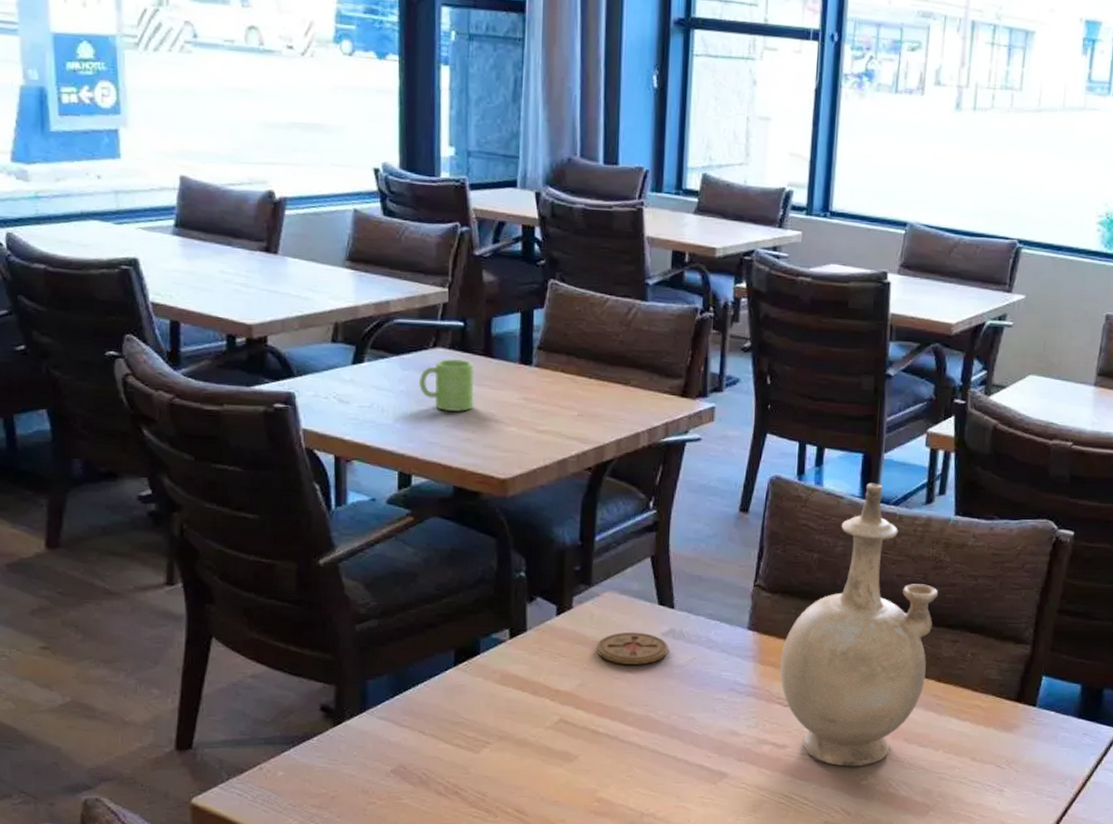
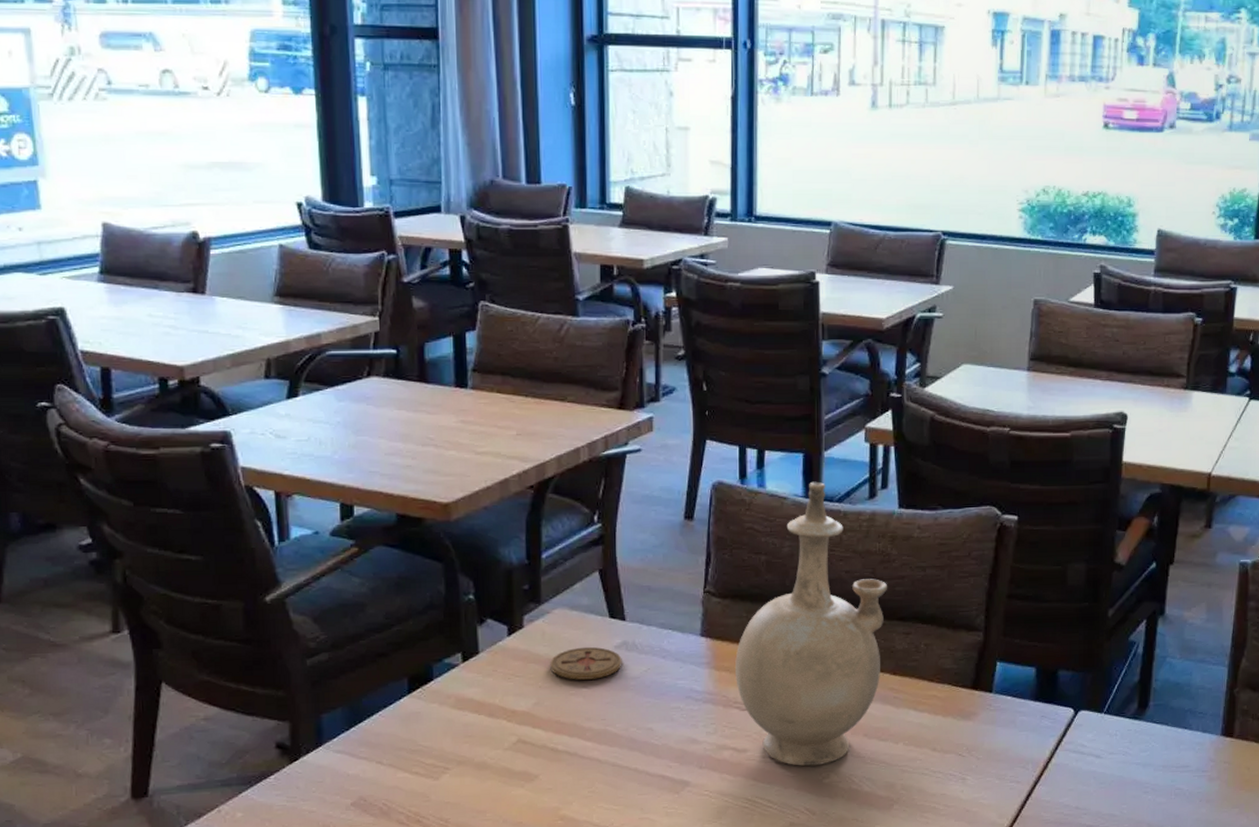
mug: present [418,358,475,412] -> none [354,386,412,440]

